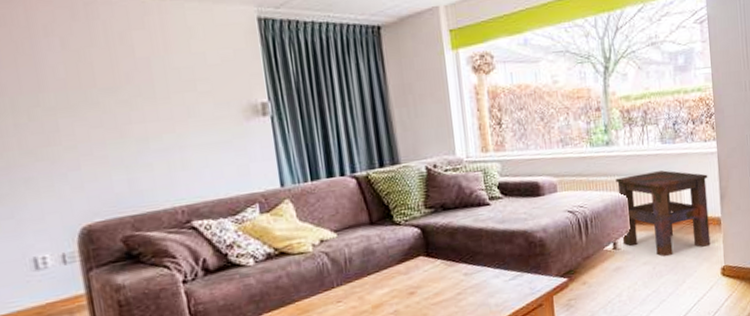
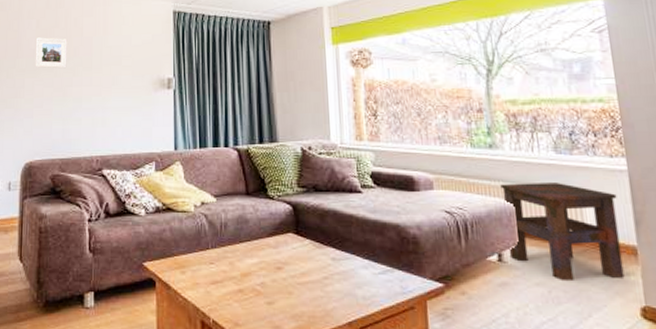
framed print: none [63,61,119,104] -> present [35,37,67,69]

